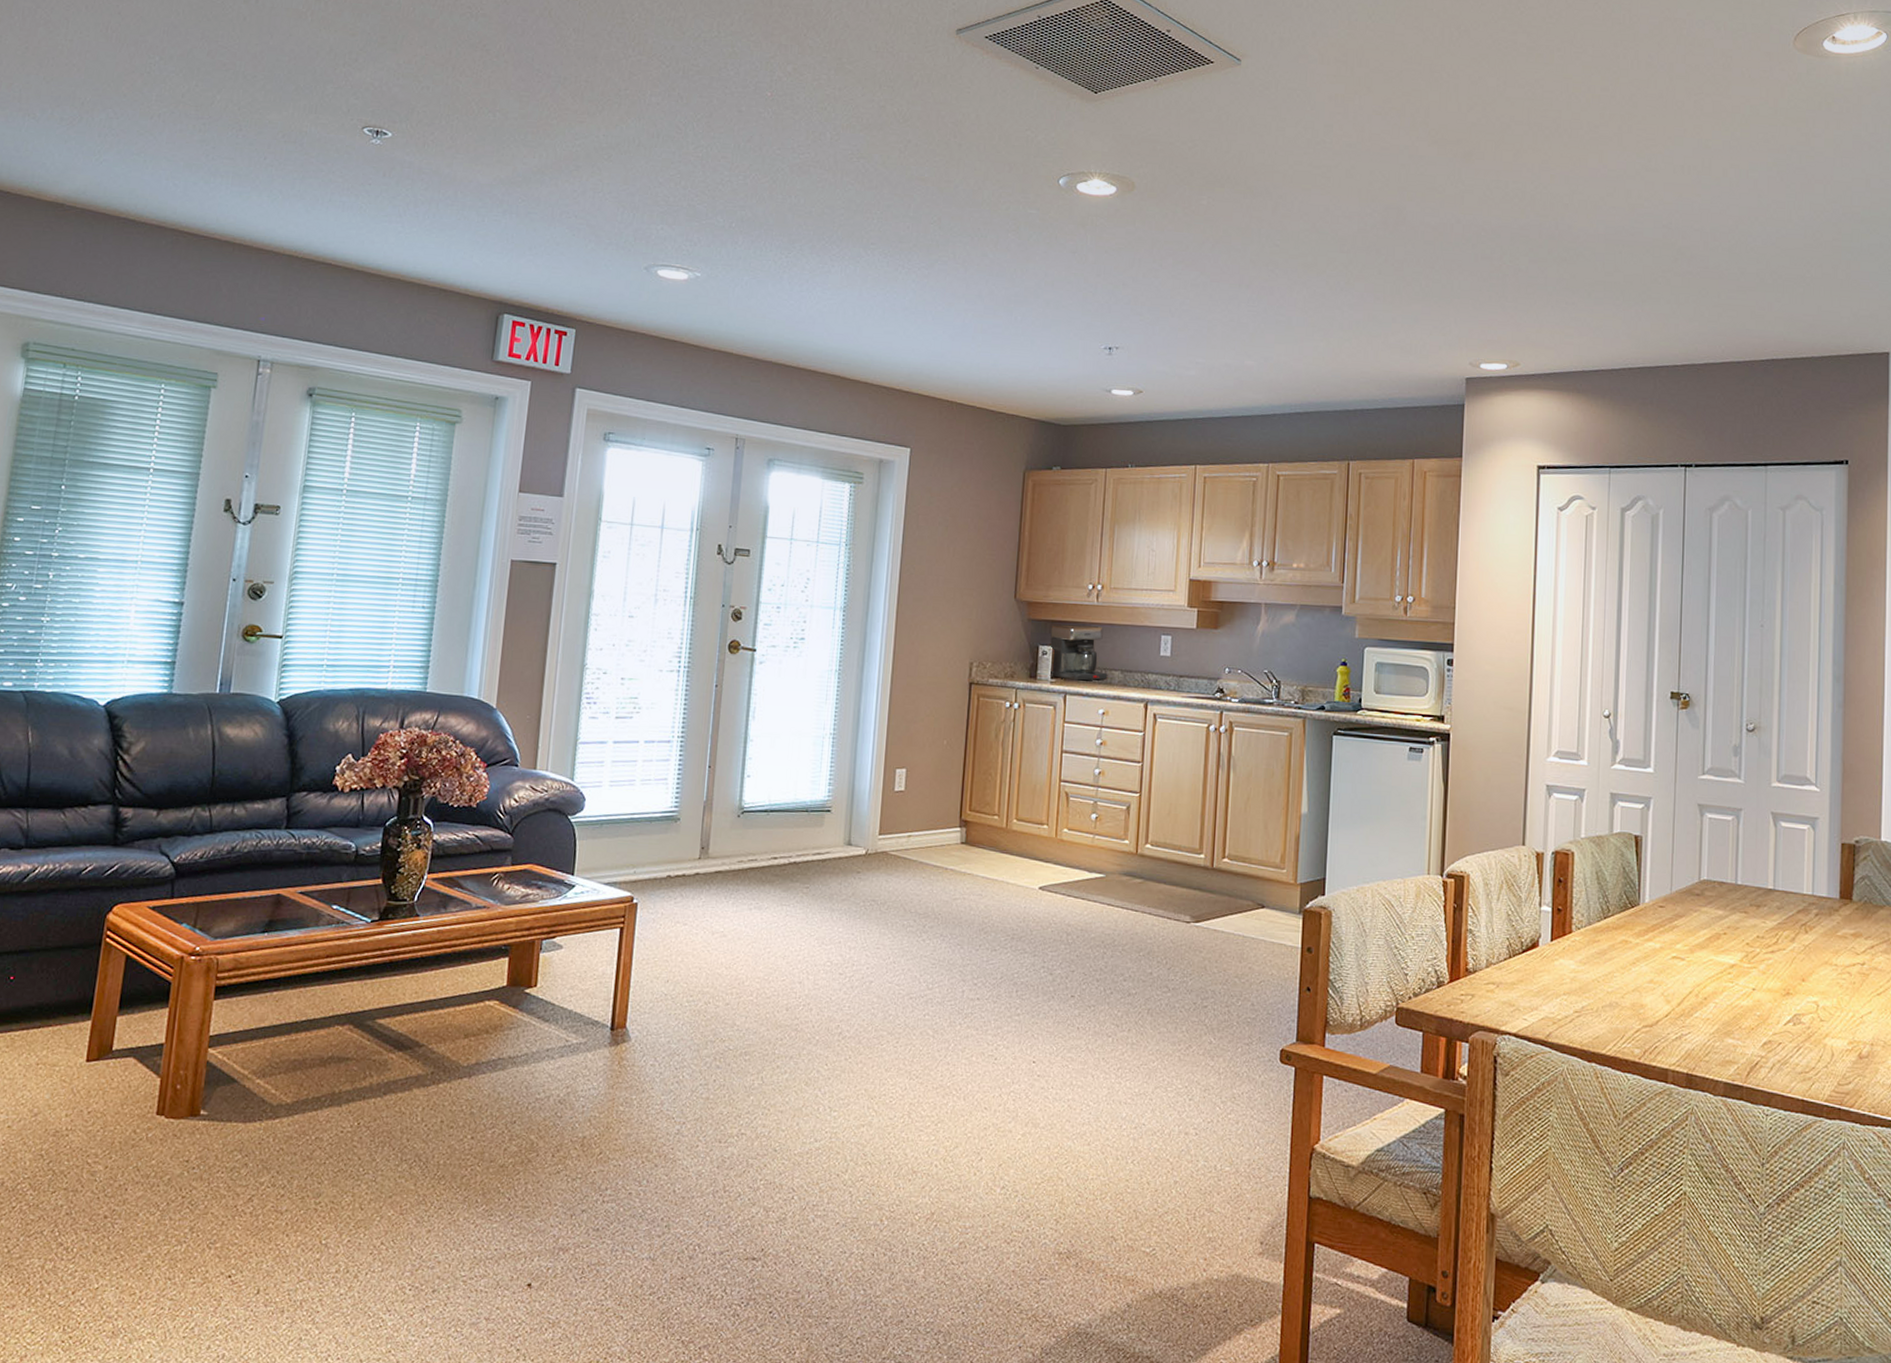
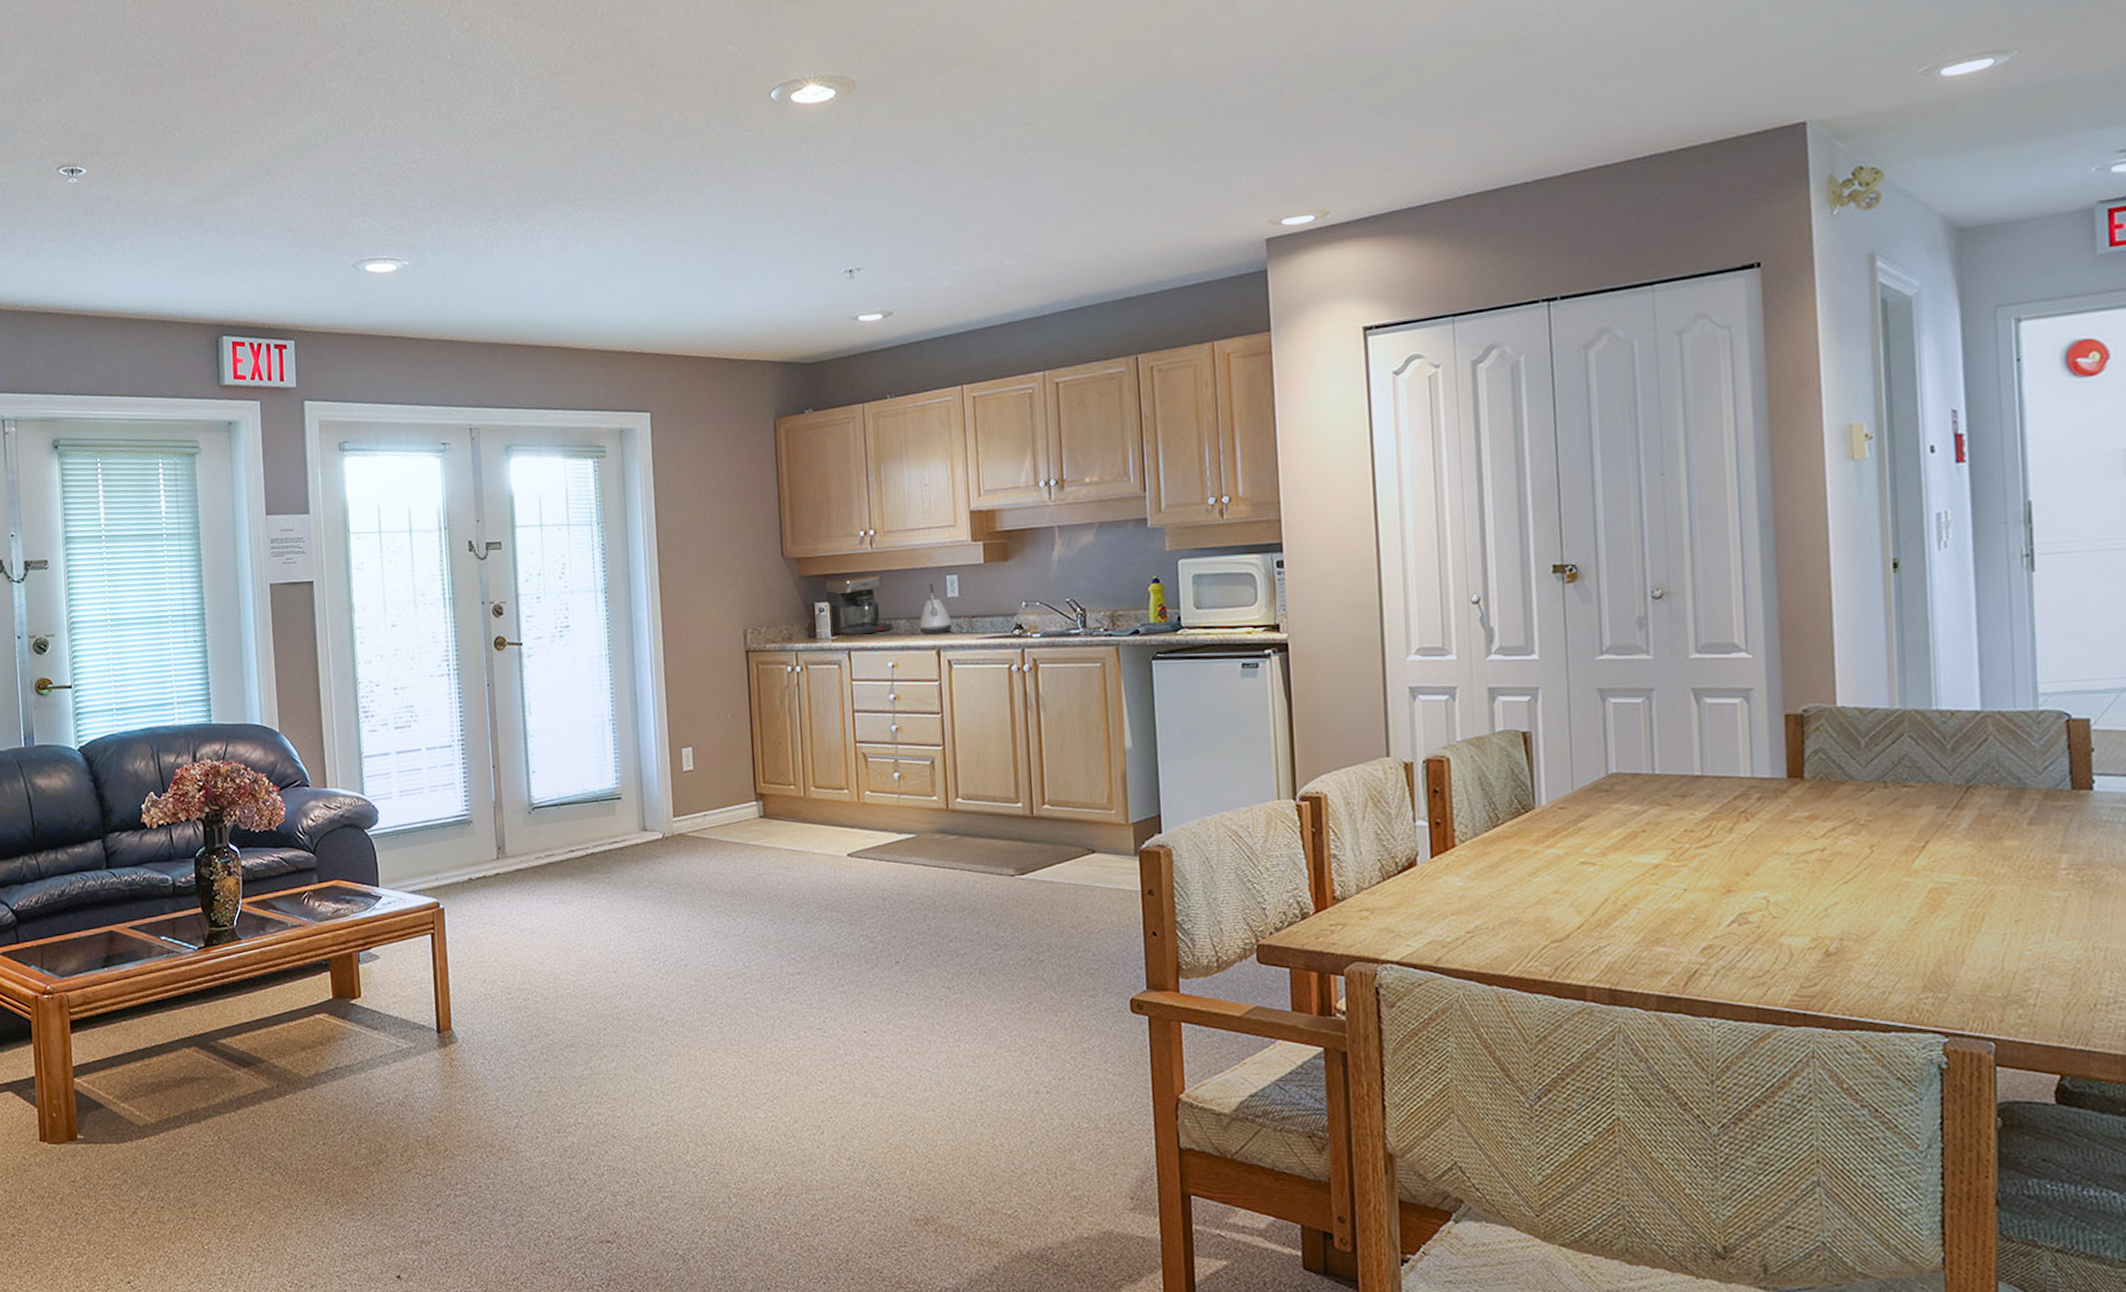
kettle: none [1131,641,1162,689] -> present [919,583,952,635]

